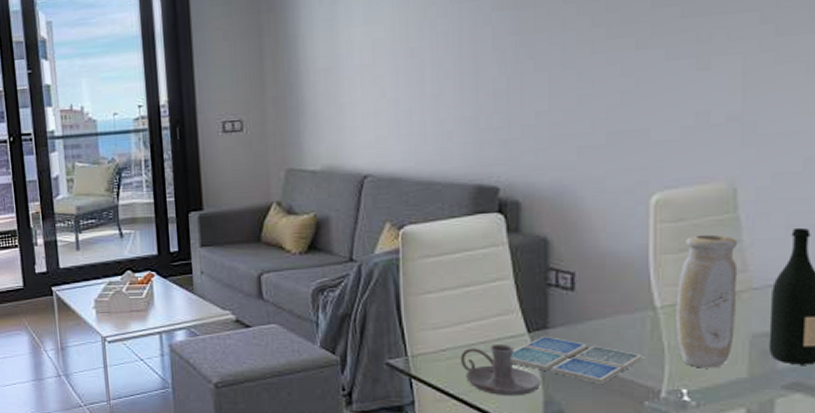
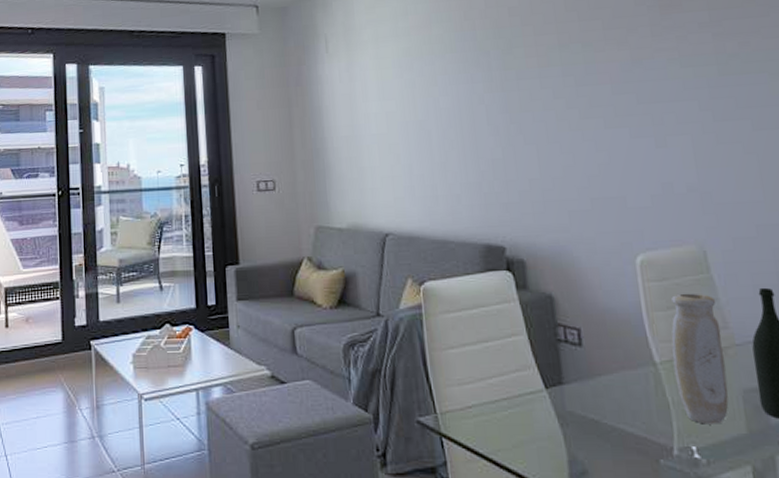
candle holder: present [460,345,541,396] -> none [486,401,563,456]
drink coaster: present [511,335,643,384] -> none [532,391,652,441]

